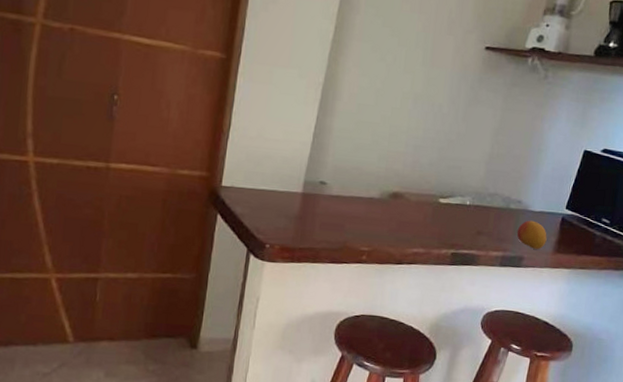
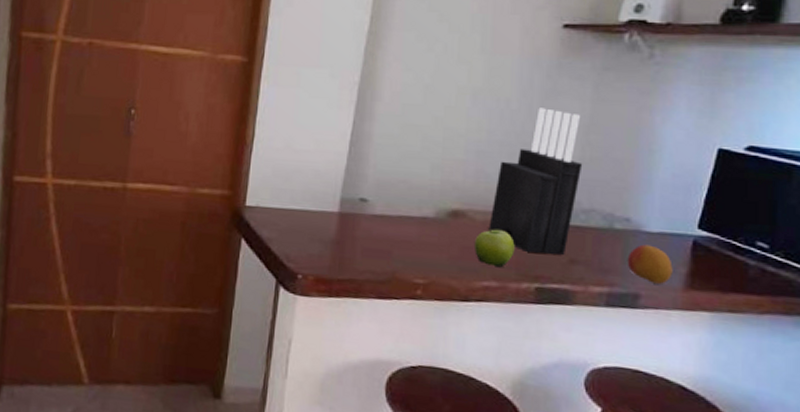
fruit: none [408,207,439,238] -> present [475,228,515,268]
knife block: none [420,113,492,228] -> present [488,108,583,255]

